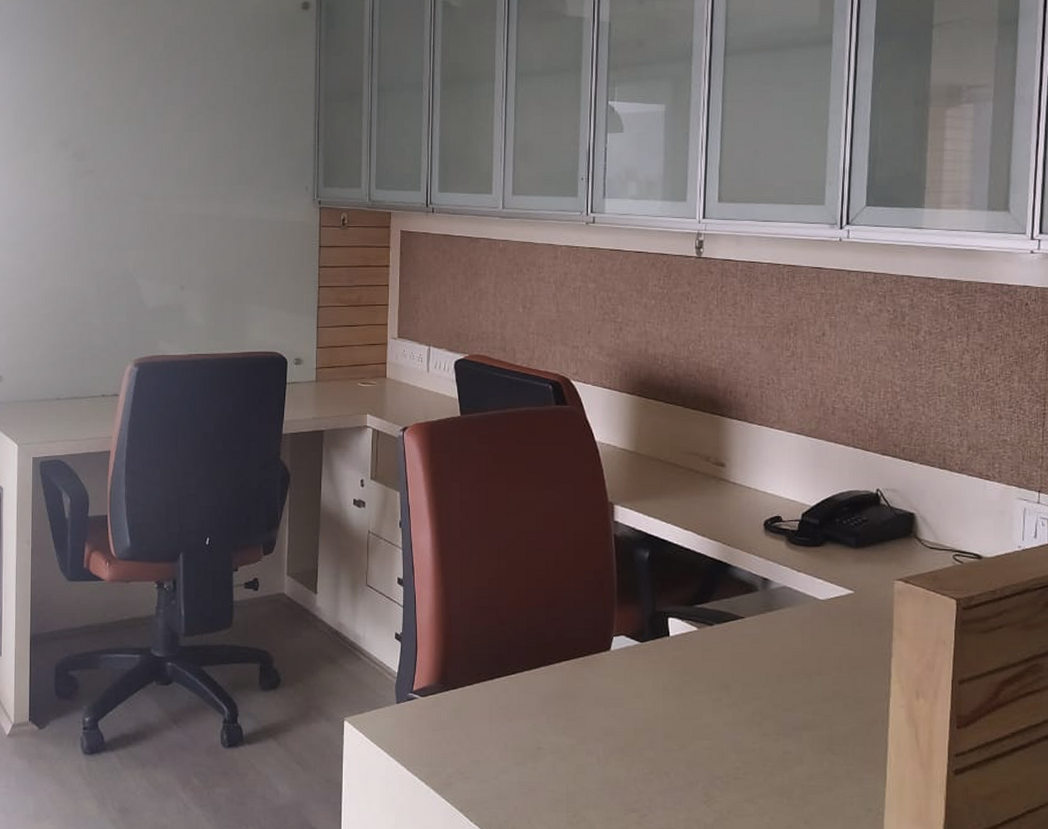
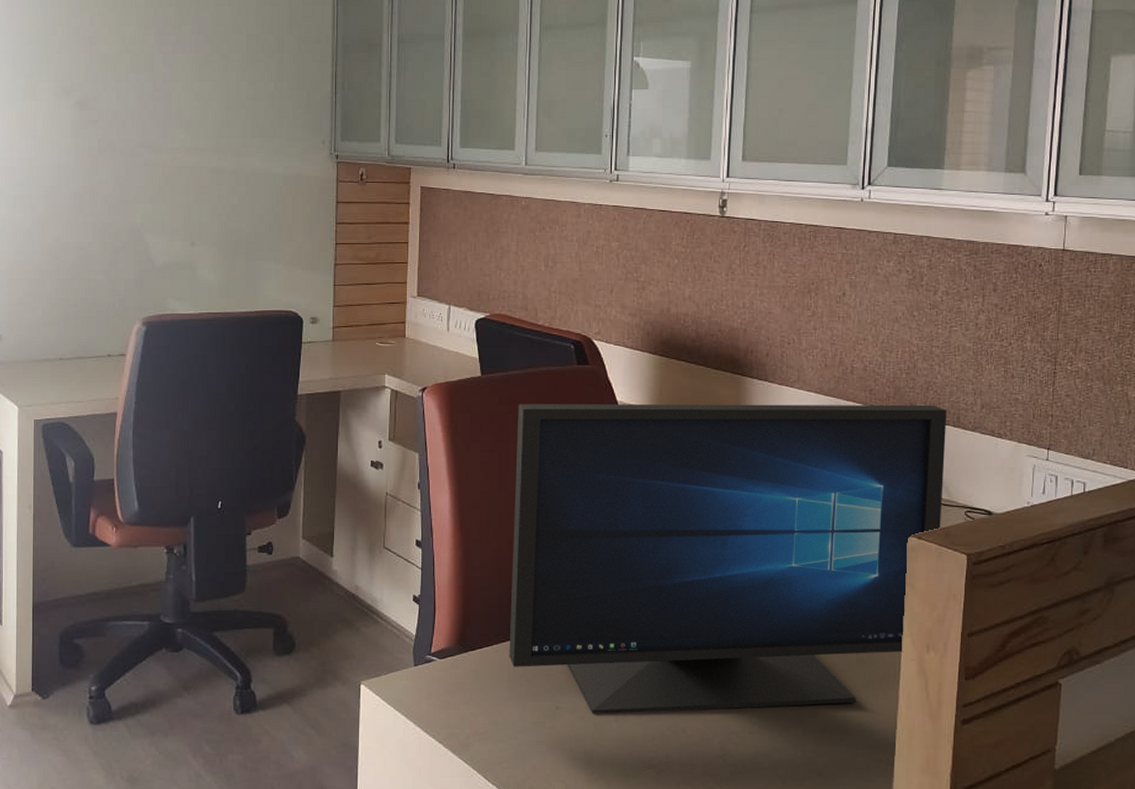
monitor: none [490,443,933,756] -> present [509,403,947,714]

